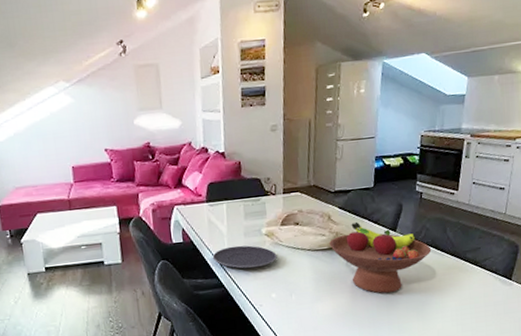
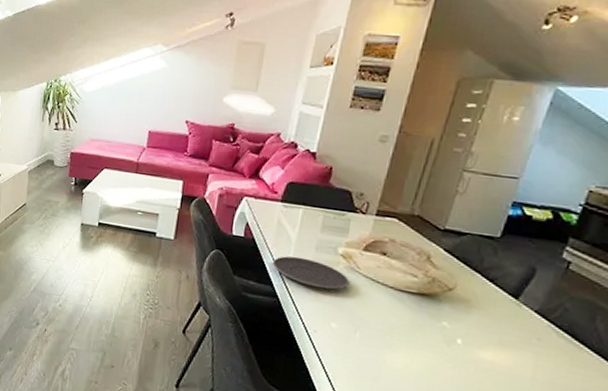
fruit bowl: present [329,221,432,294] -> none [420,272,566,372]

